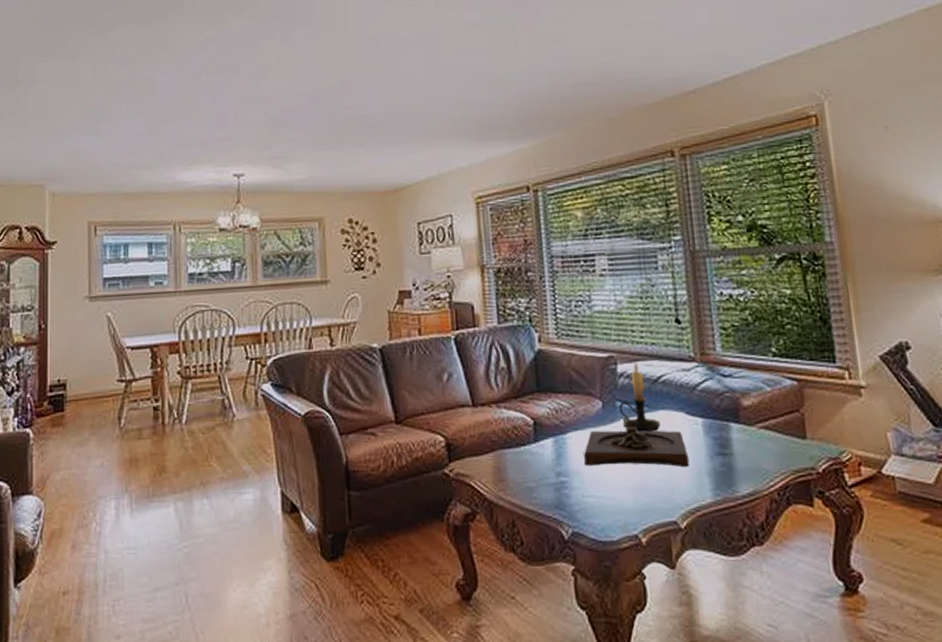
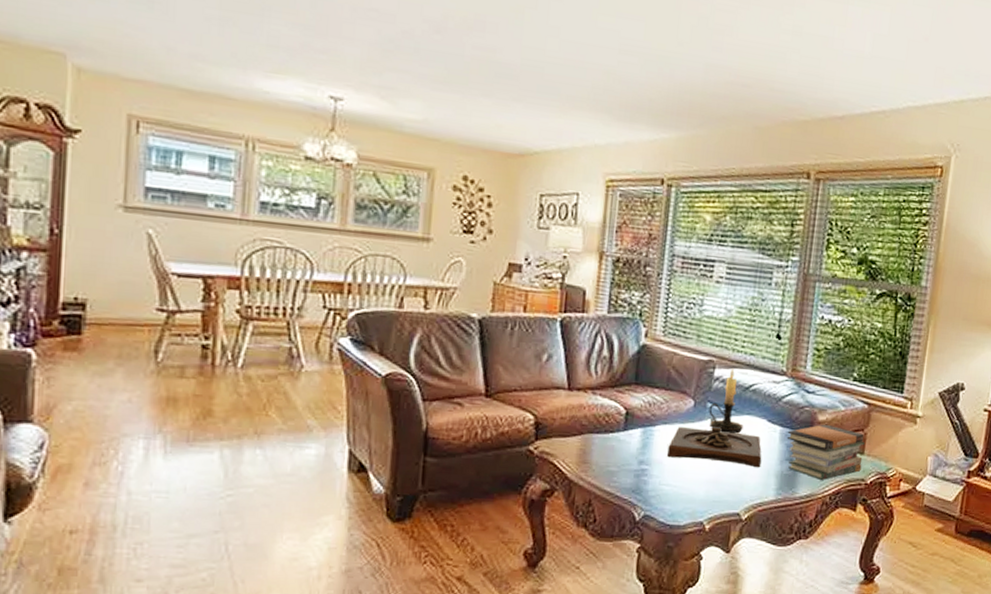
book stack: none [711,409,808,474] -> present [786,424,865,480]

